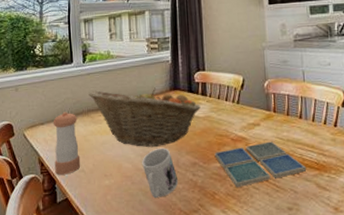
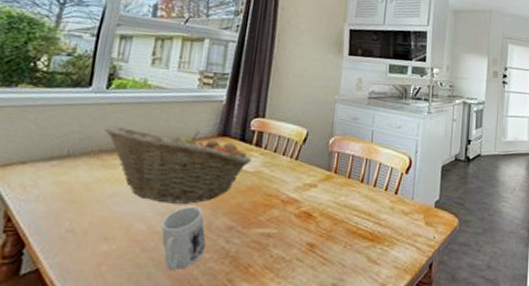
pepper shaker: present [53,112,81,175] -> none [27,149,81,235]
drink coaster: present [214,141,307,187] -> none [257,206,360,258]

